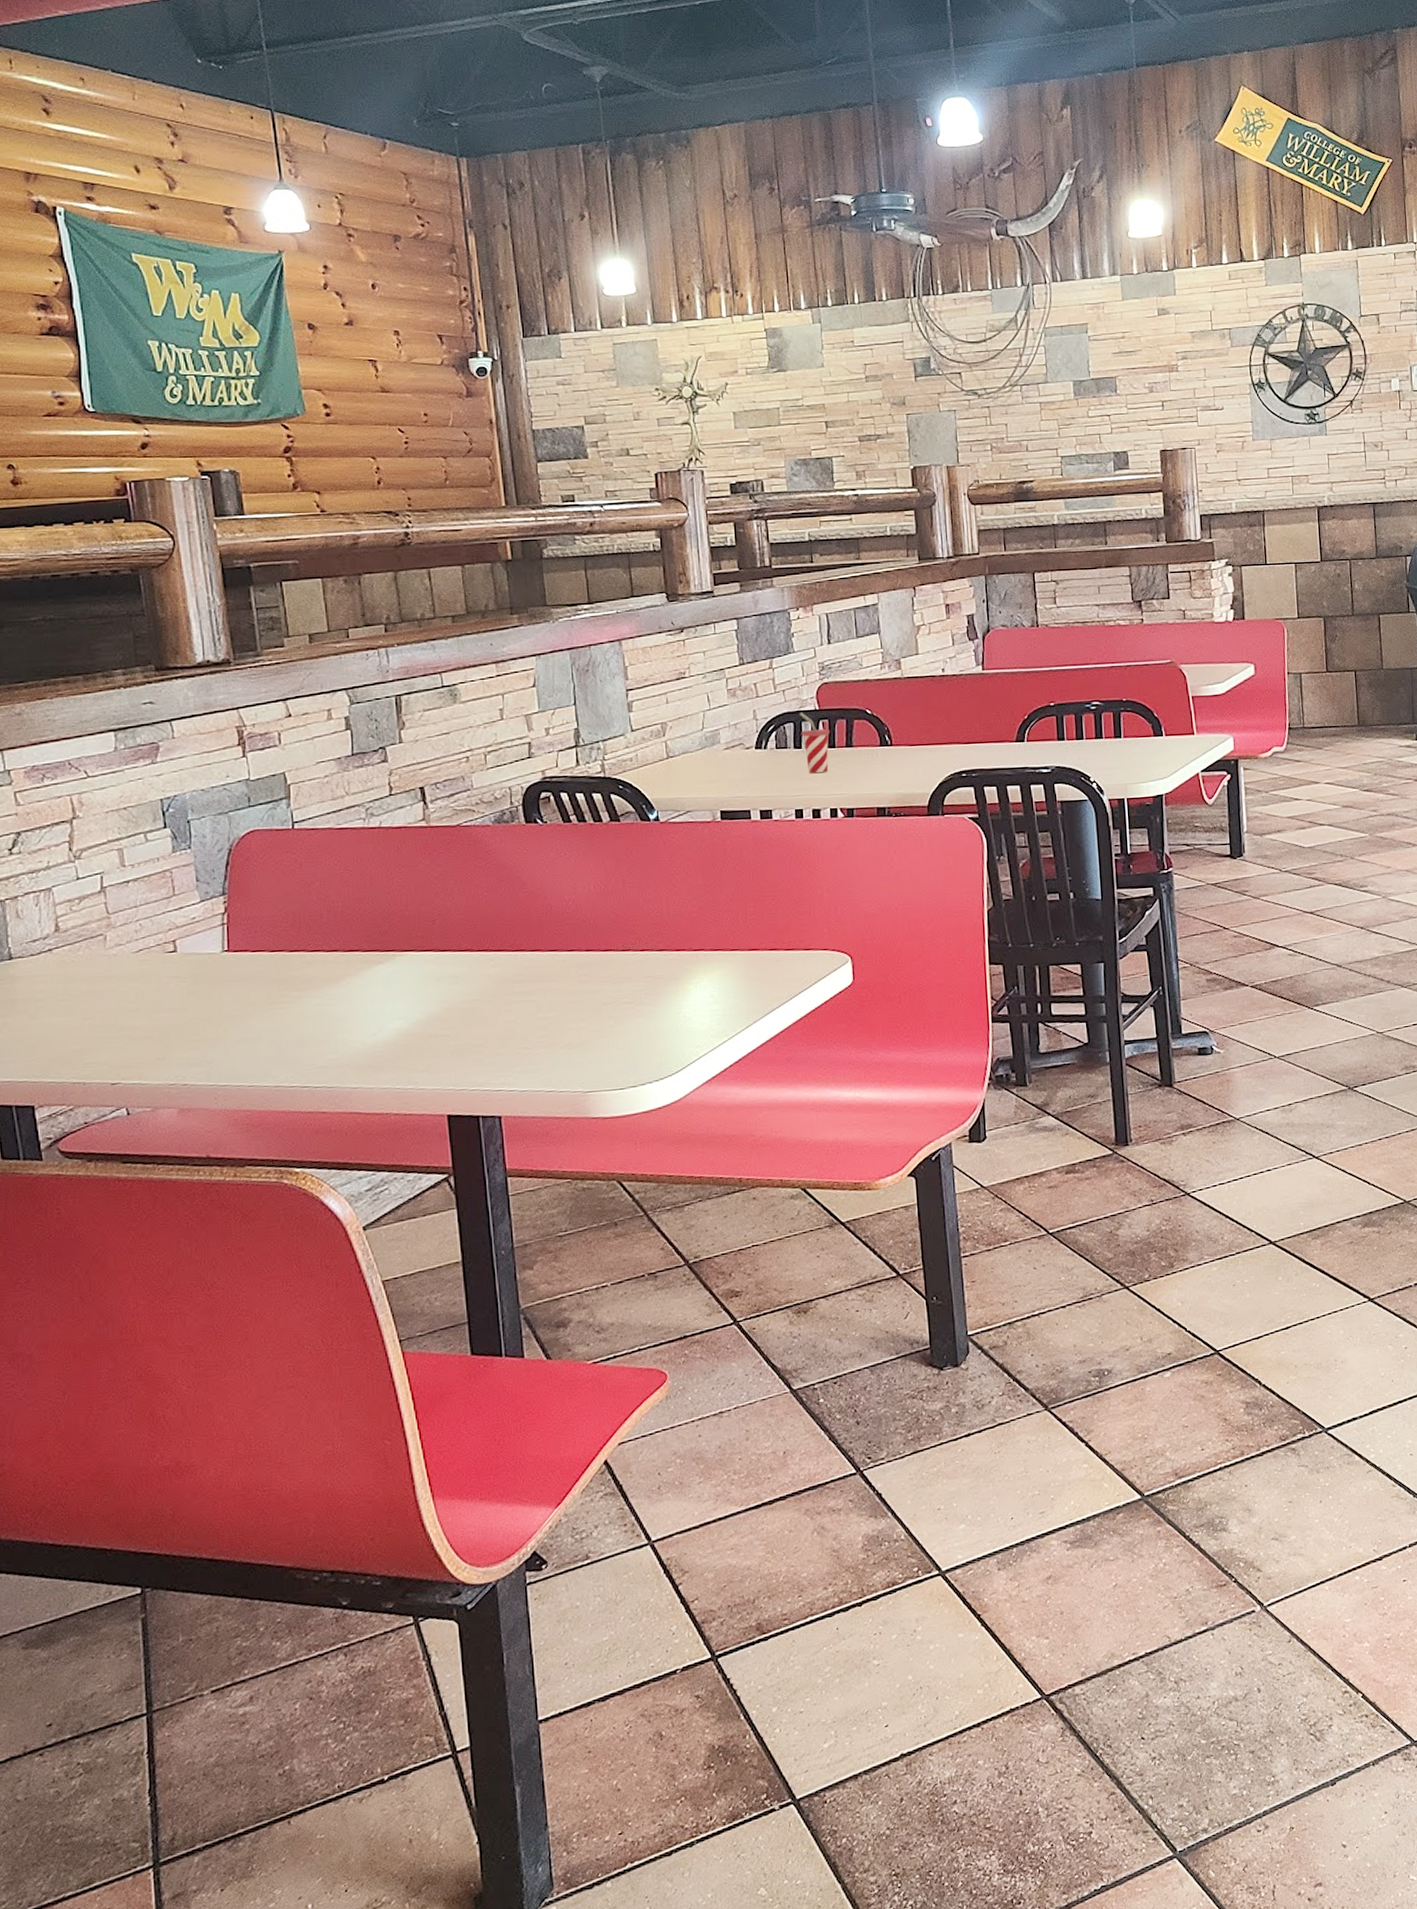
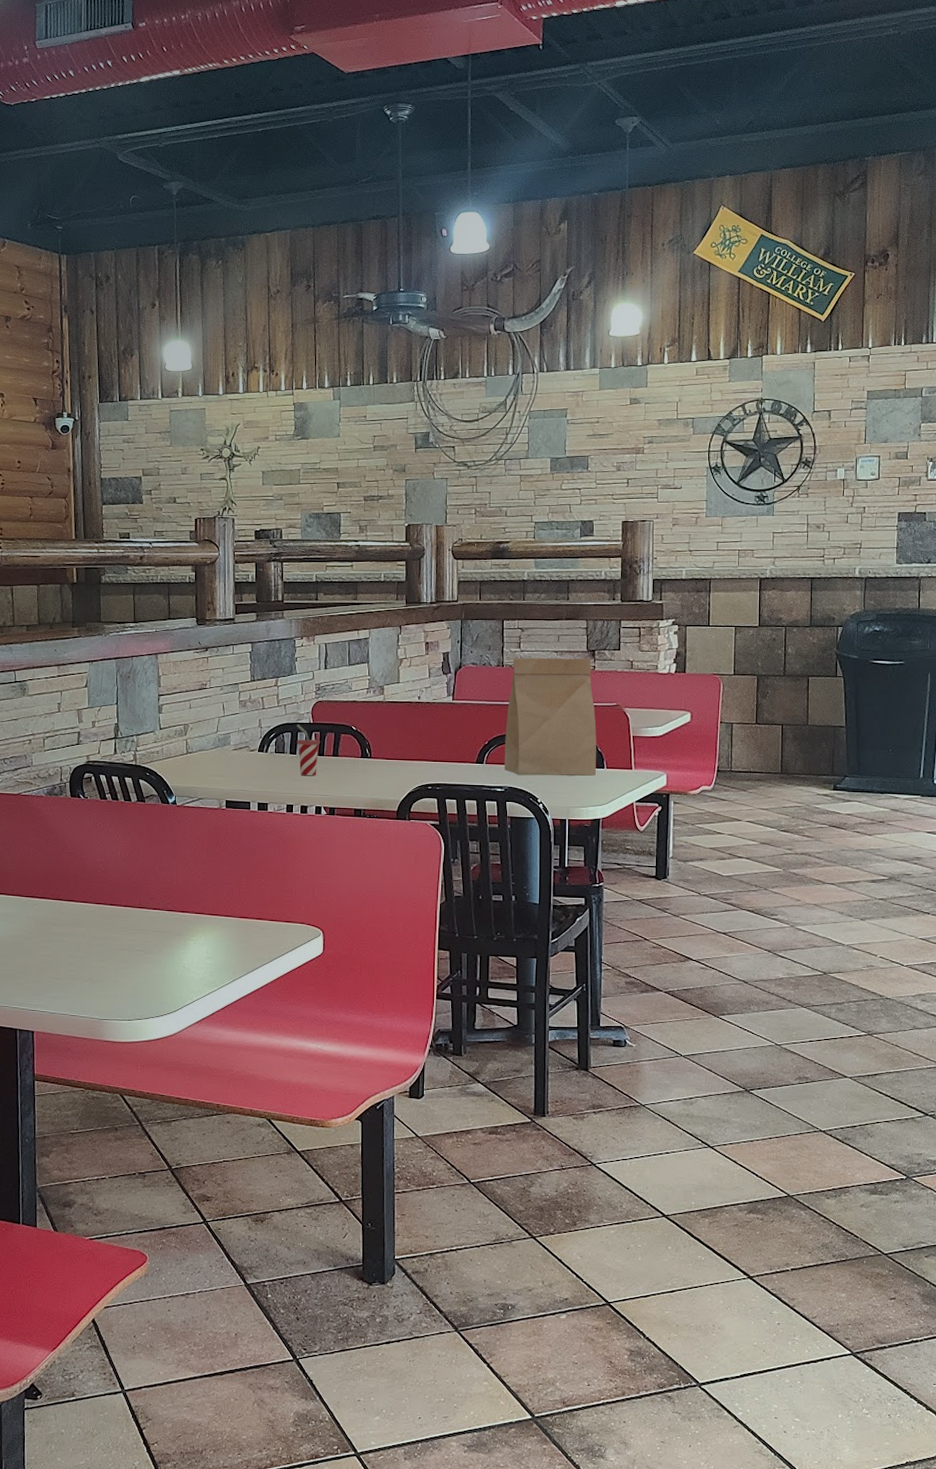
paper bag: none [1046,610,1154,752] -> present [504,657,597,776]

